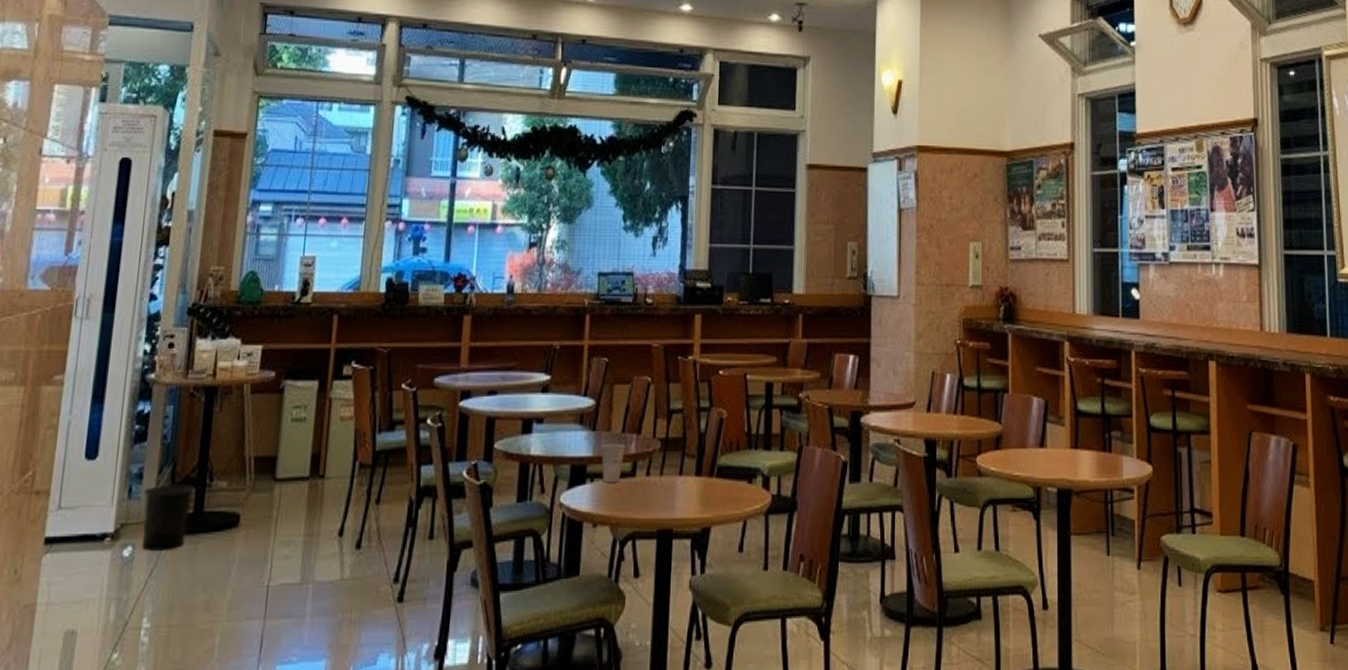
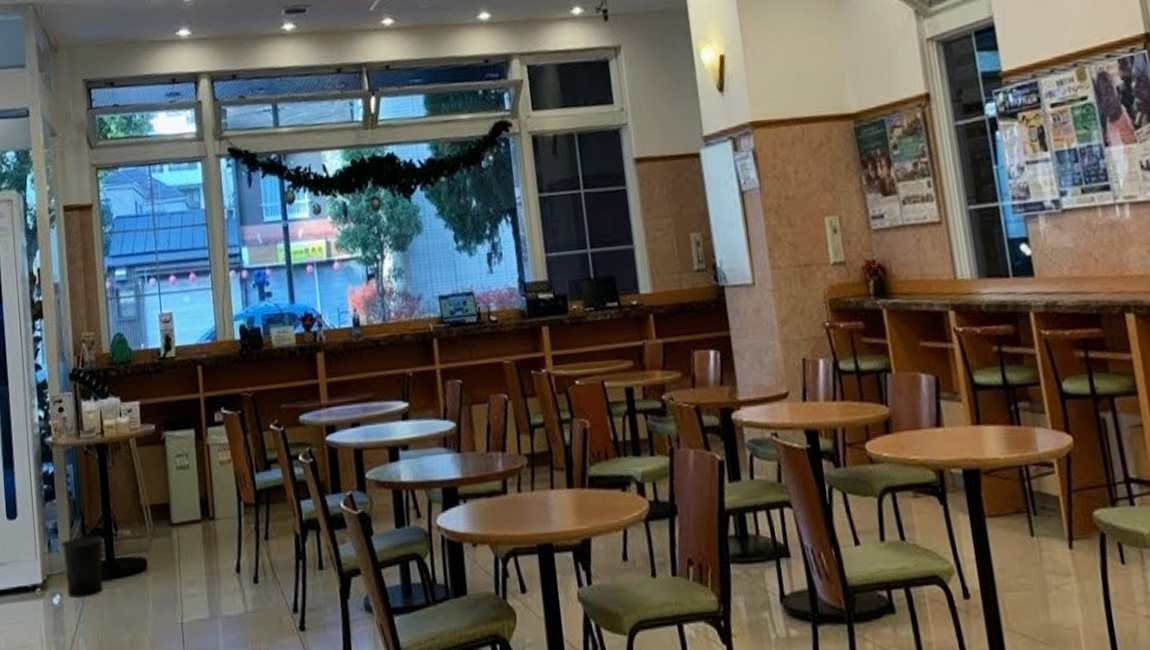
cup: present [600,443,626,483] -> none [468,462,493,503]

